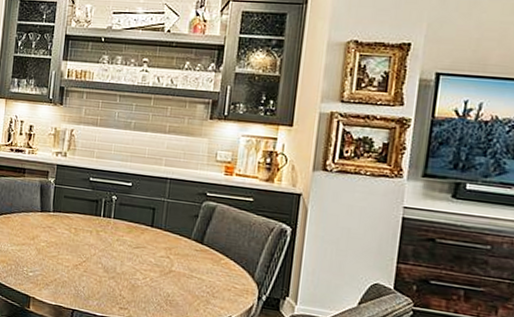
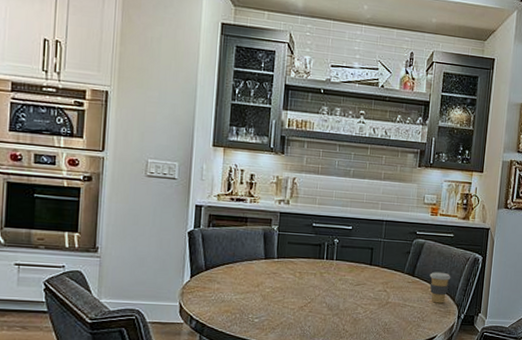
coffee cup: none [222,240,250,279] -> present [429,271,451,303]

